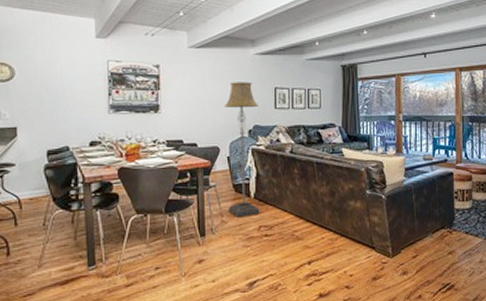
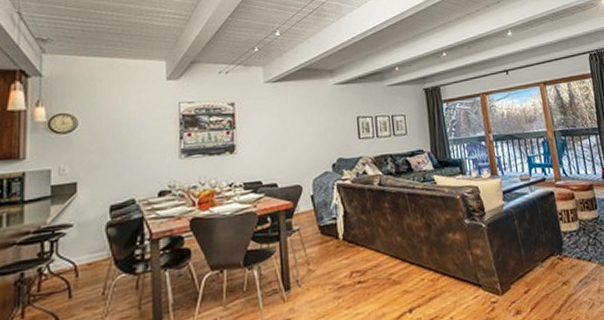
floor lamp: present [224,82,260,217] -> none [305,113,351,264]

